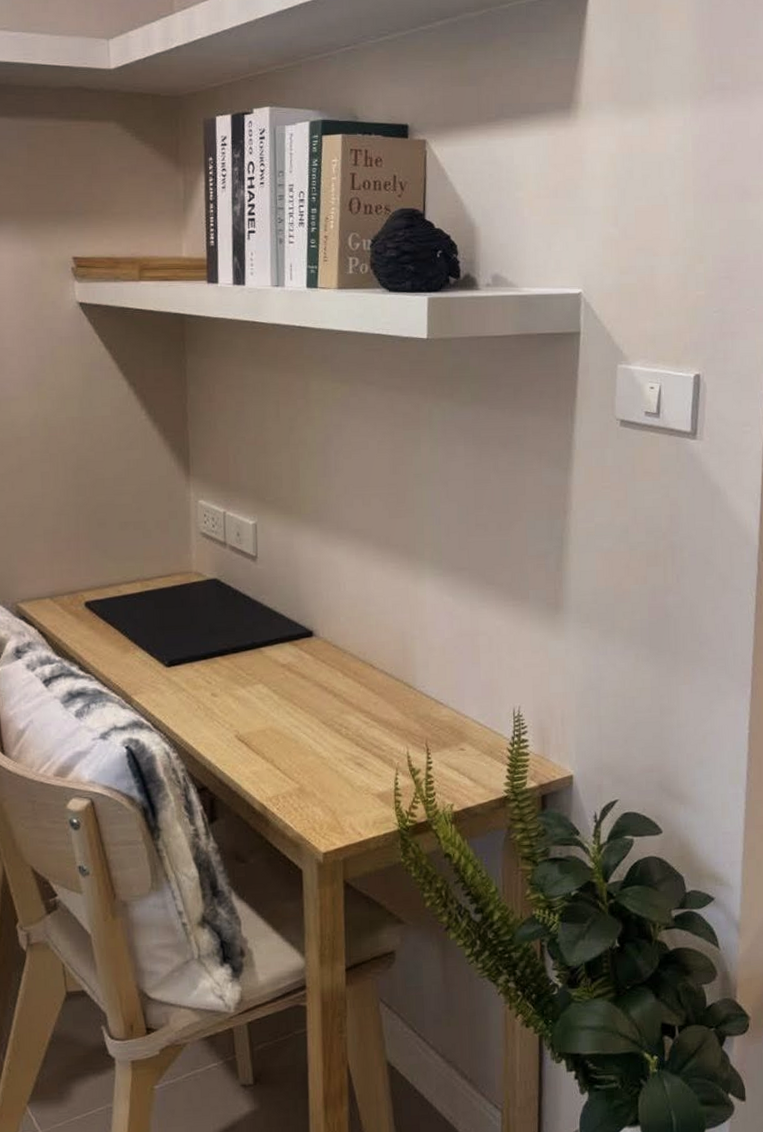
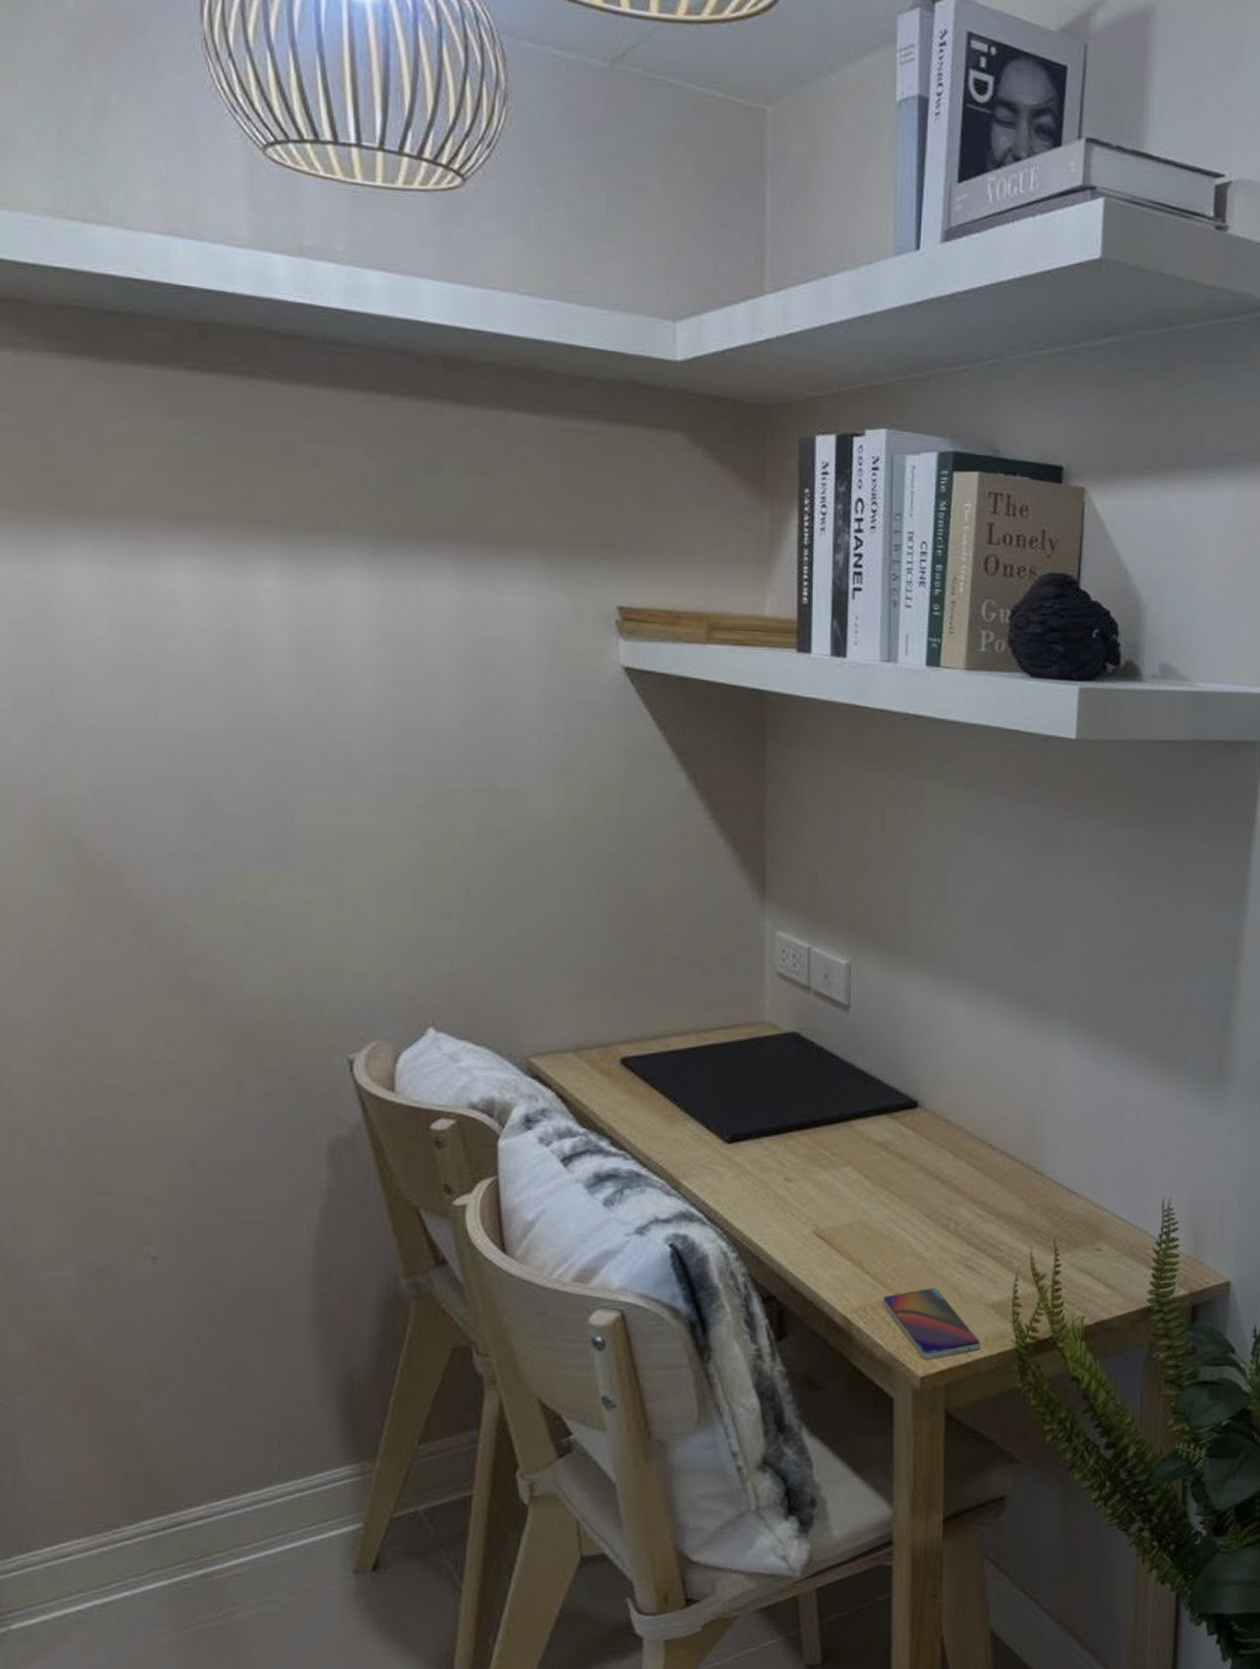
smartphone: none [291,780,370,840] -> present [883,1287,980,1361]

